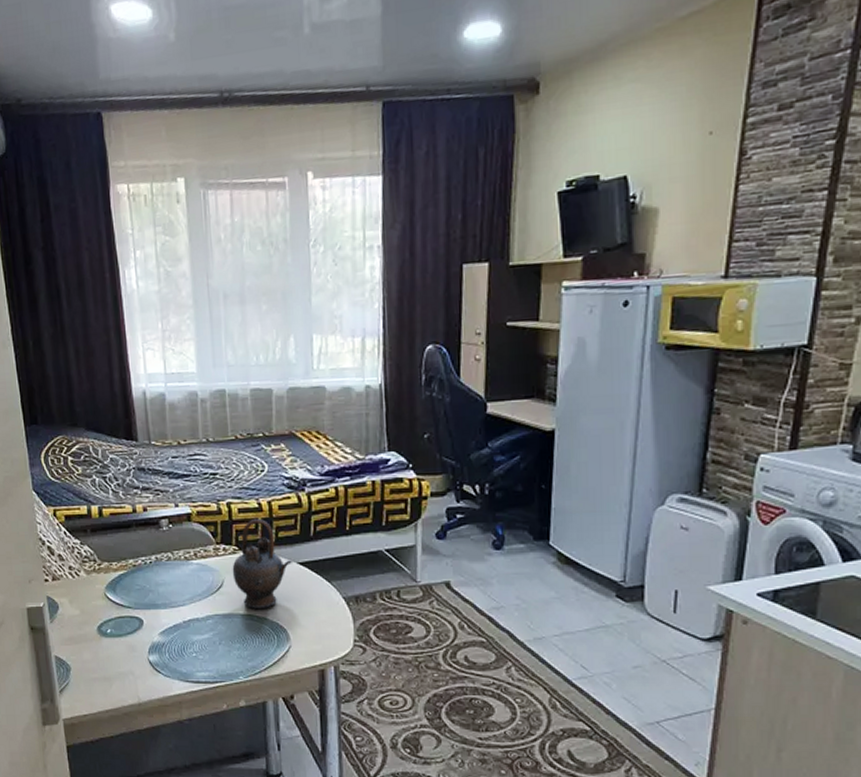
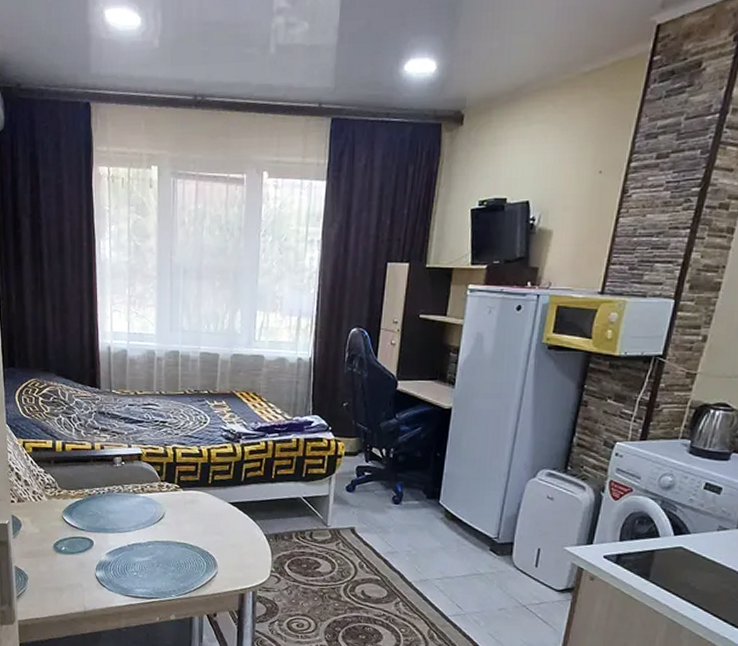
teapot: present [232,518,292,608] -> none [173,462,224,539]

